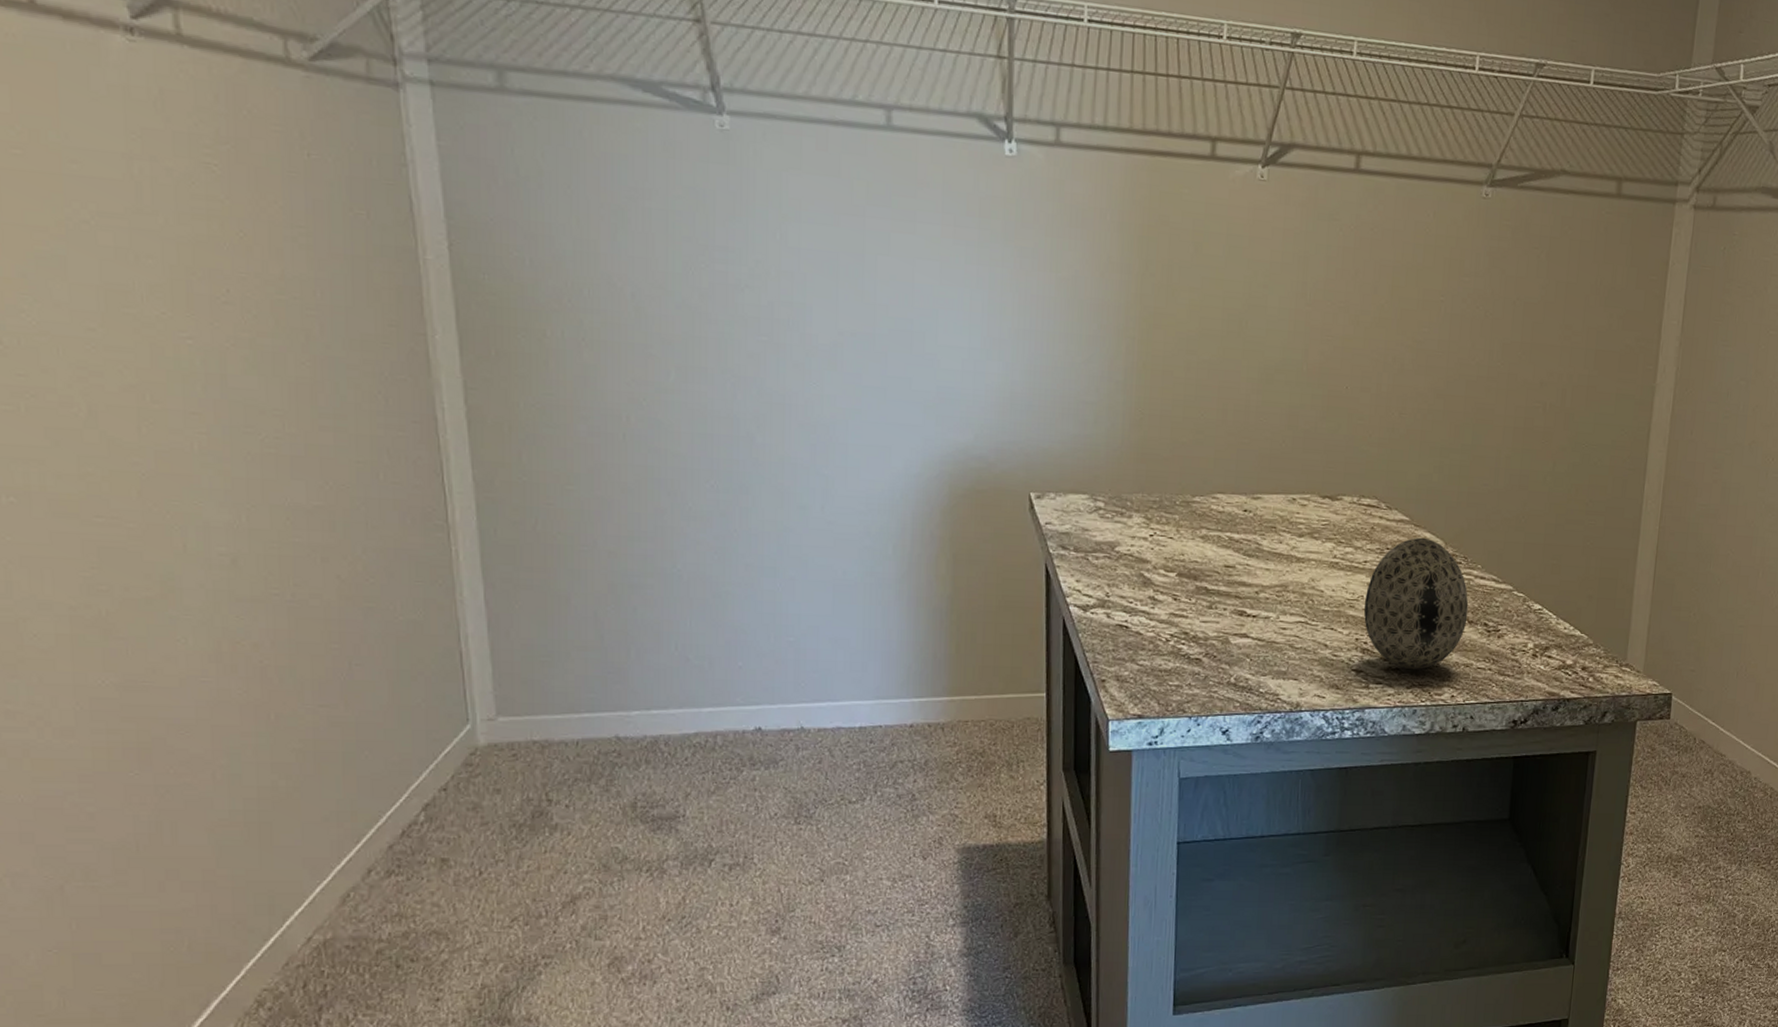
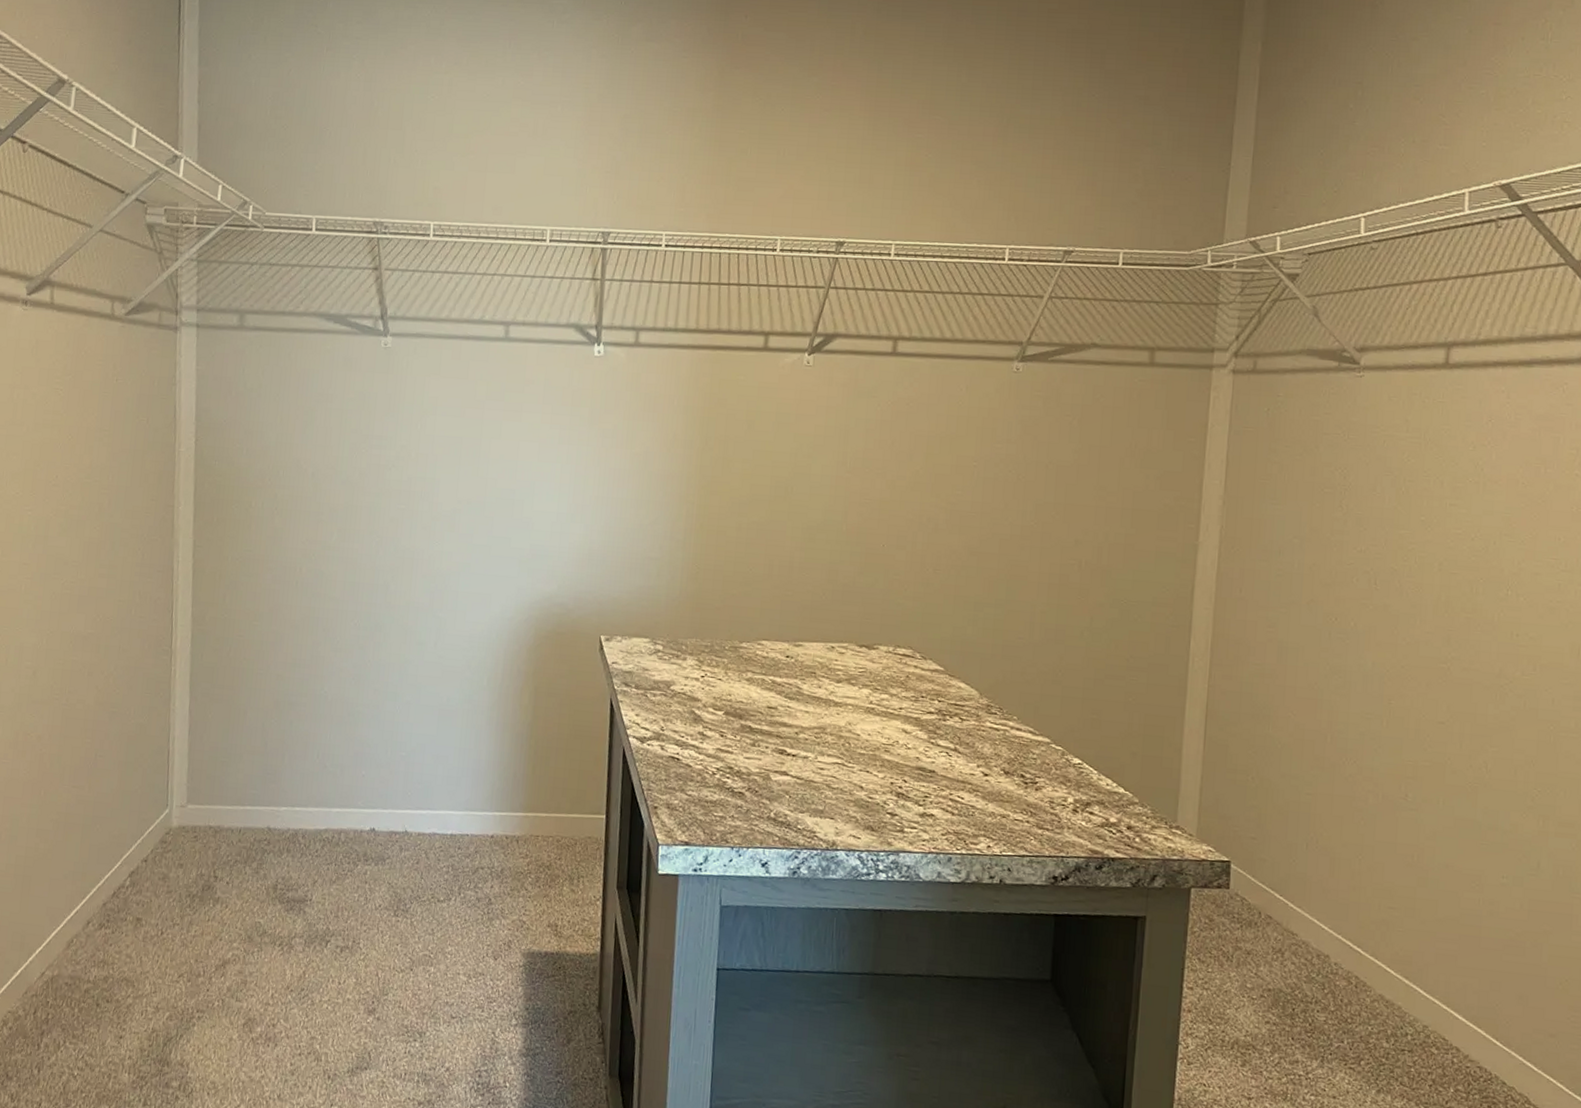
decorative egg: present [1363,537,1469,670] -> none [898,687,1005,817]

